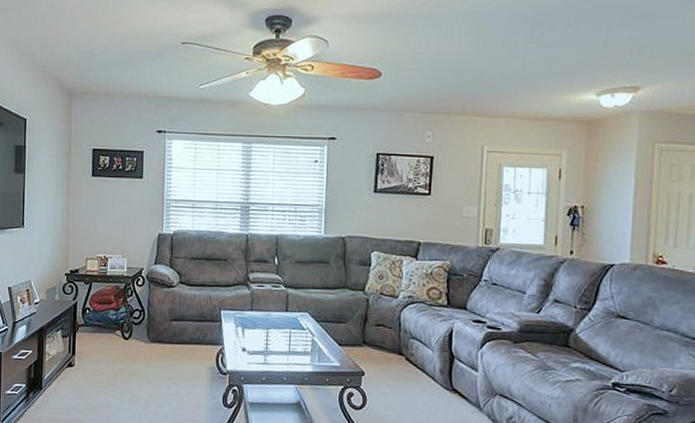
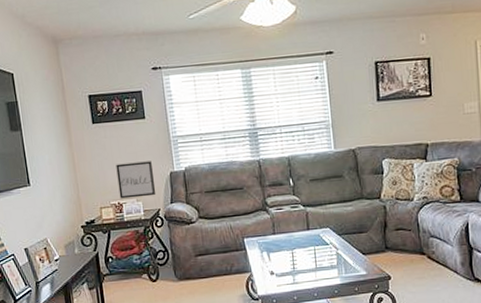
wall art: none [106,218,142,255] -> present [116,161,156,199]

